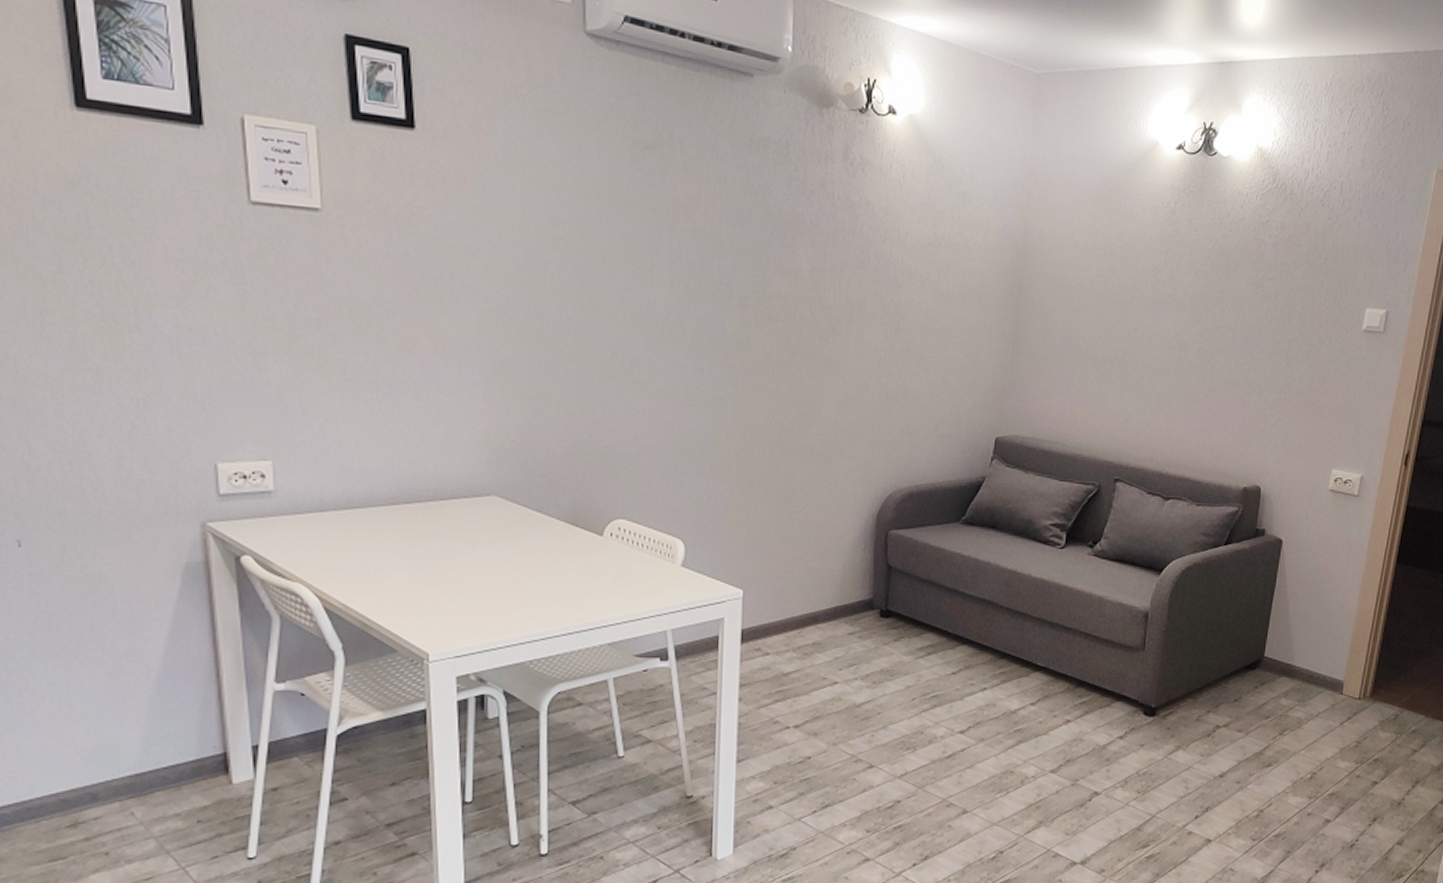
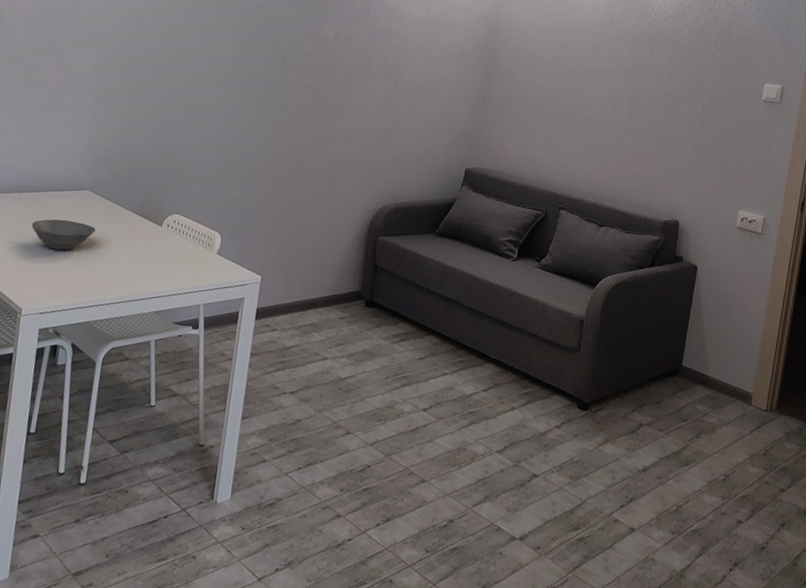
bowl: none [424,535,513,576] -> present [31,219,96,251]

